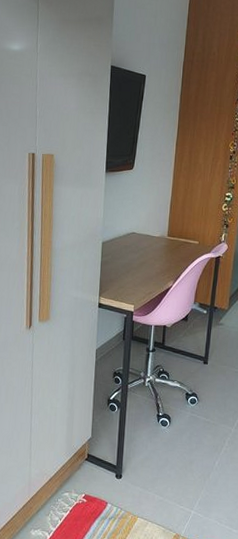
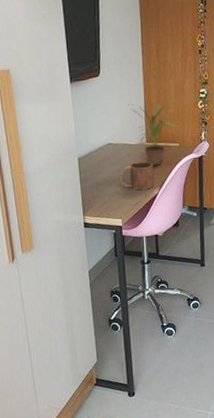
mug: none [137,253,171,281] -> present [119,161,154,191]
potted plant: none [155,197,200,260] -> present [127,99,178,166]

